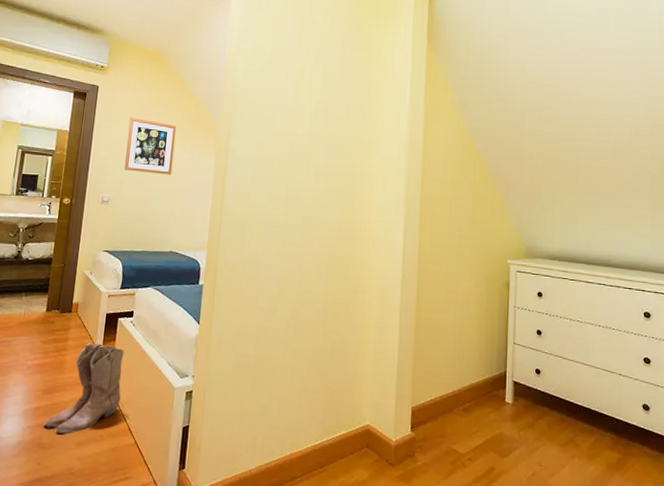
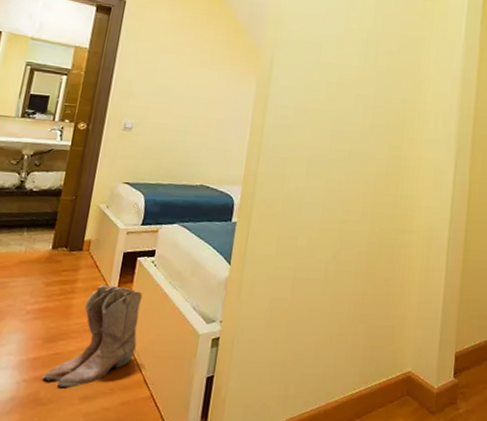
wall art: present [125,117,177,175] -> none [152,37,214,102]

